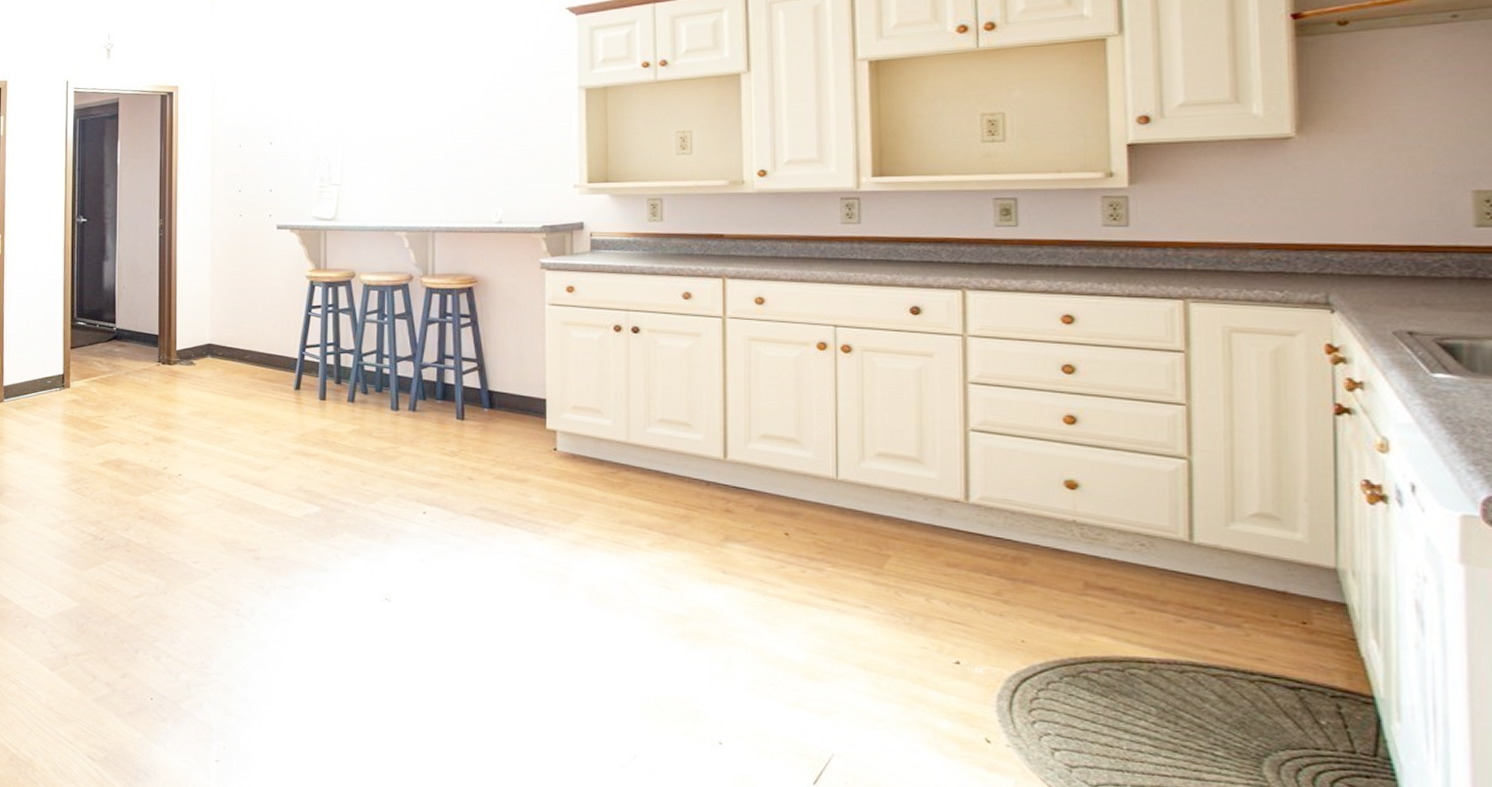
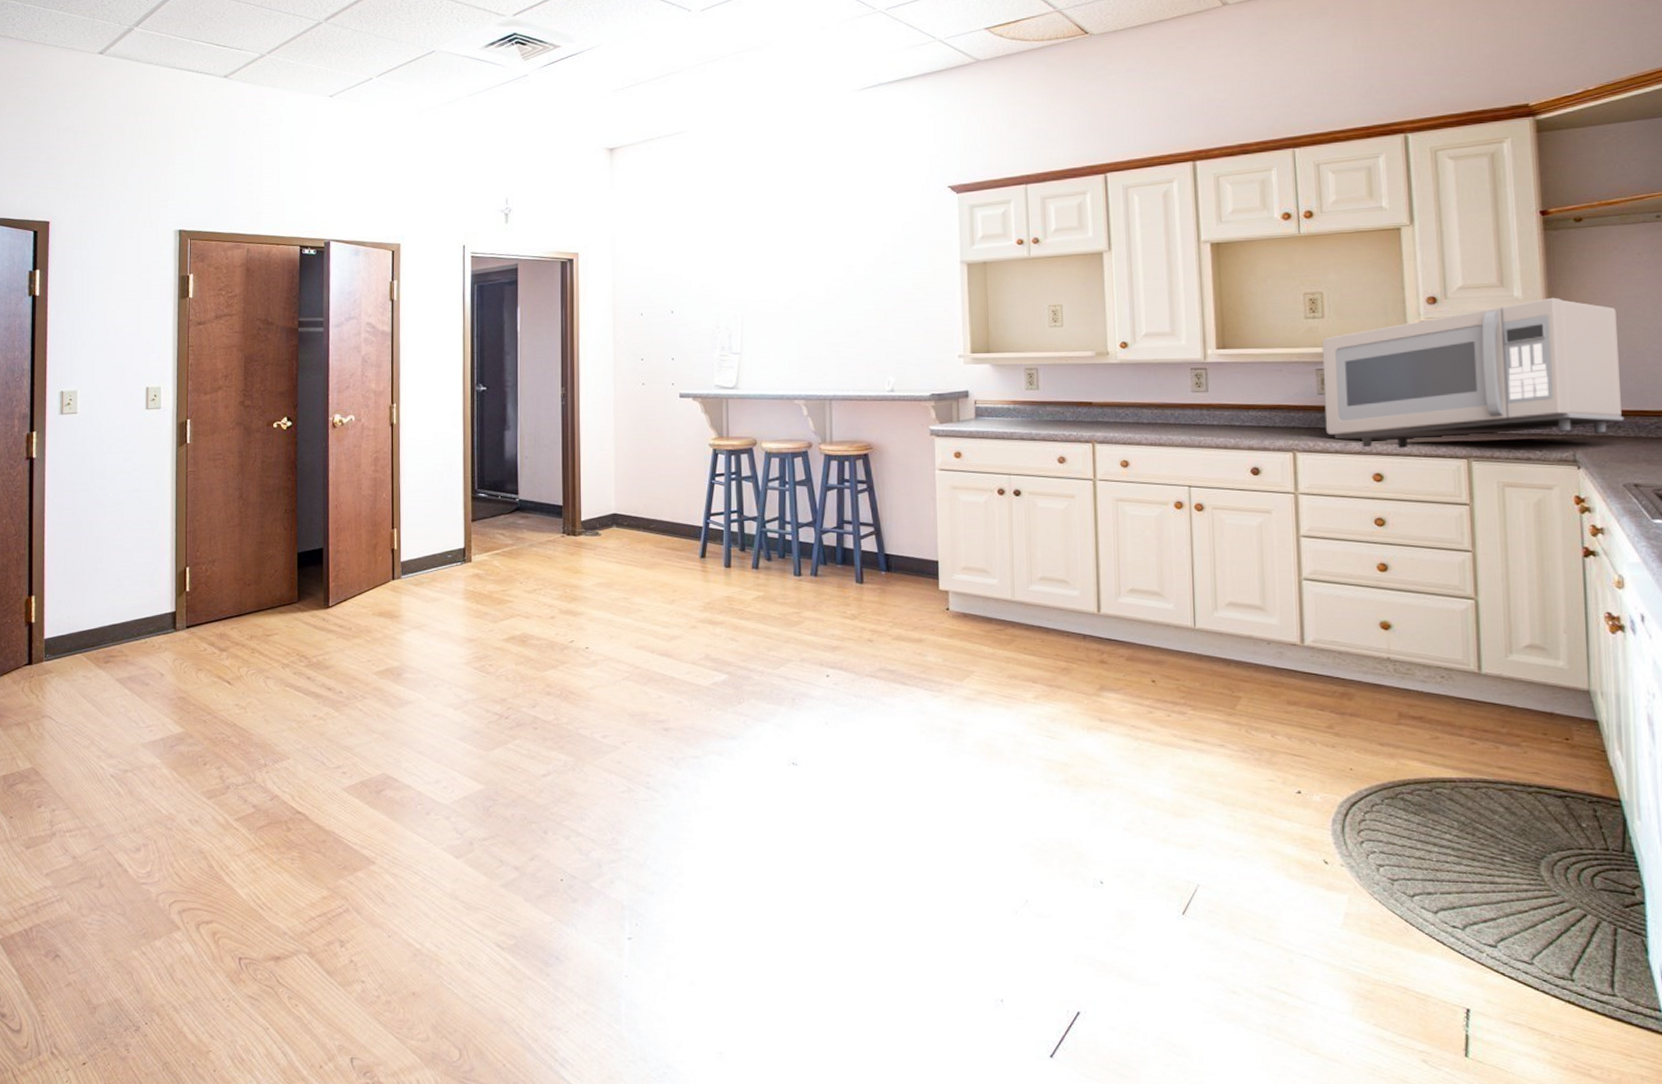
microwave: none [1002,114,1398,287] -> present [1322,297,1625,448]

